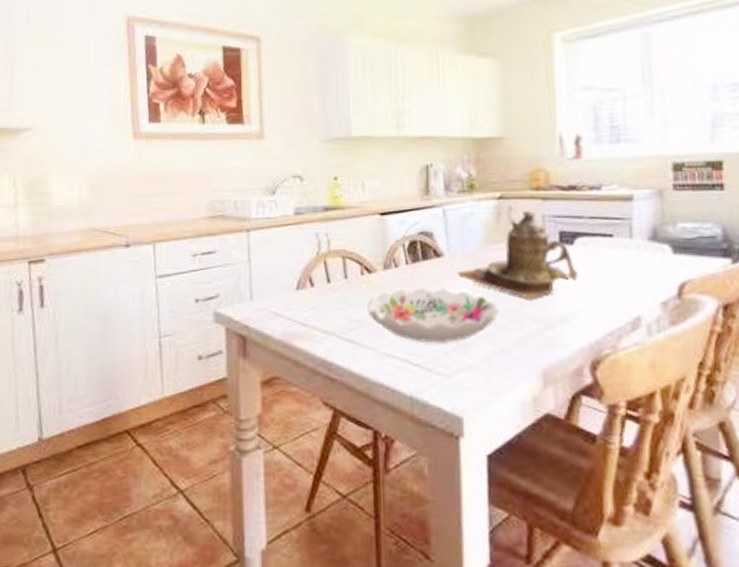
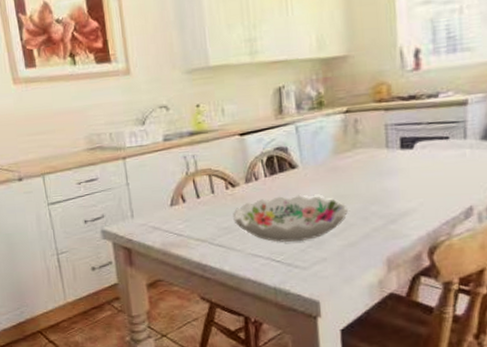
teapot: present [456,211,578,299] -> none [309,121,417,199]

